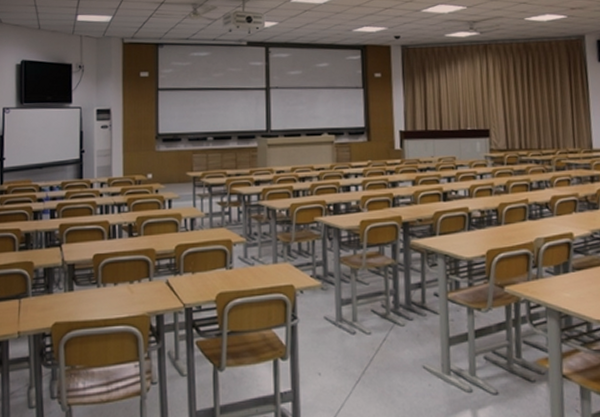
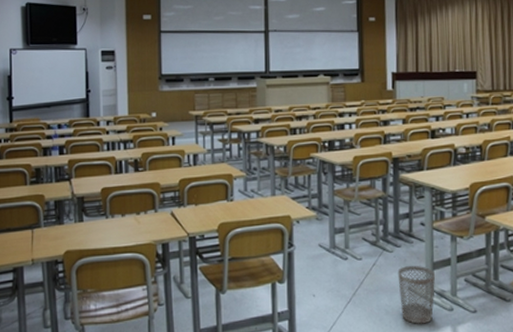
wastebasket: none [410,340,452,407] -> present [397,265,436,324]

